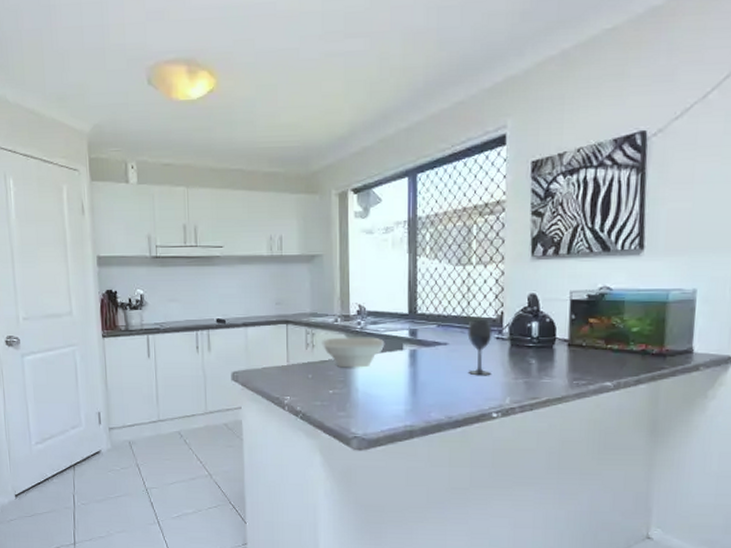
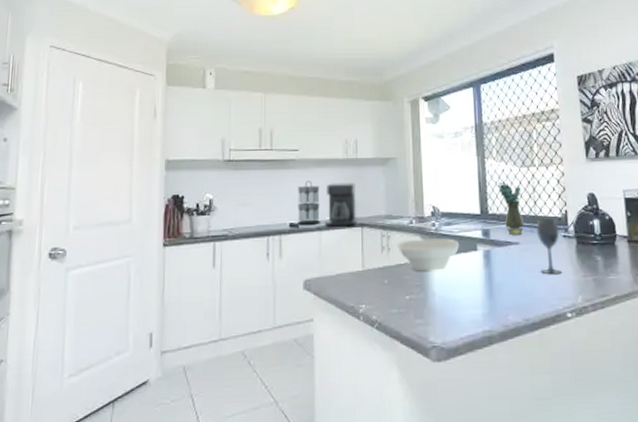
spice rack: none [223,278,246,321] -> present [298,181,320,225]
coffee maker: none [250,280,282,323] -> present [324,182,357,227]
vase: none [428,280,455,335] -> present [497,181,525,235]

